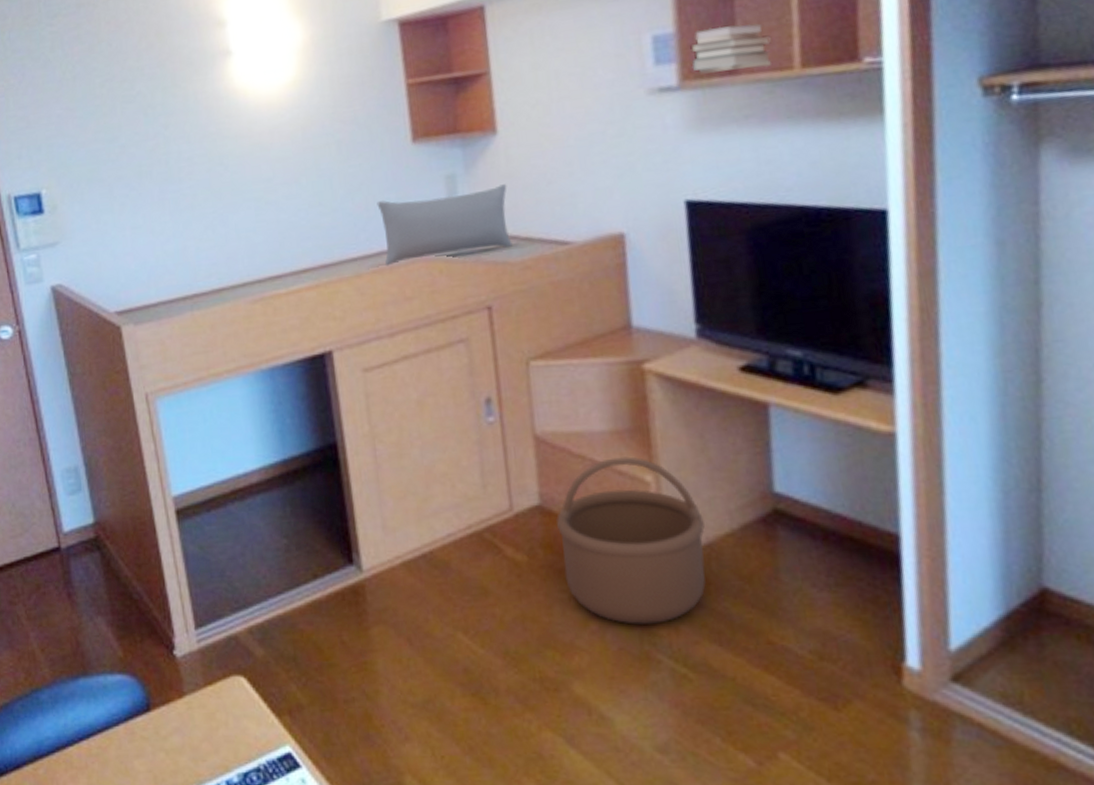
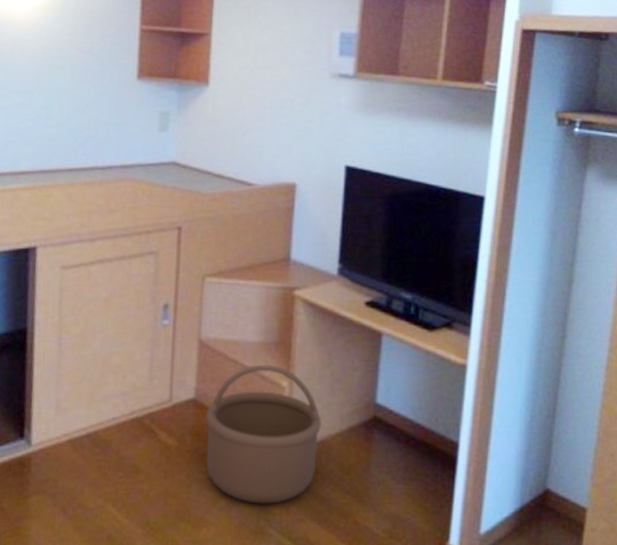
pillow: present [377,184,513,267] -> none [96,123,210,181]
books: present [690,23,772,74] -> none [365,35,424,75]

